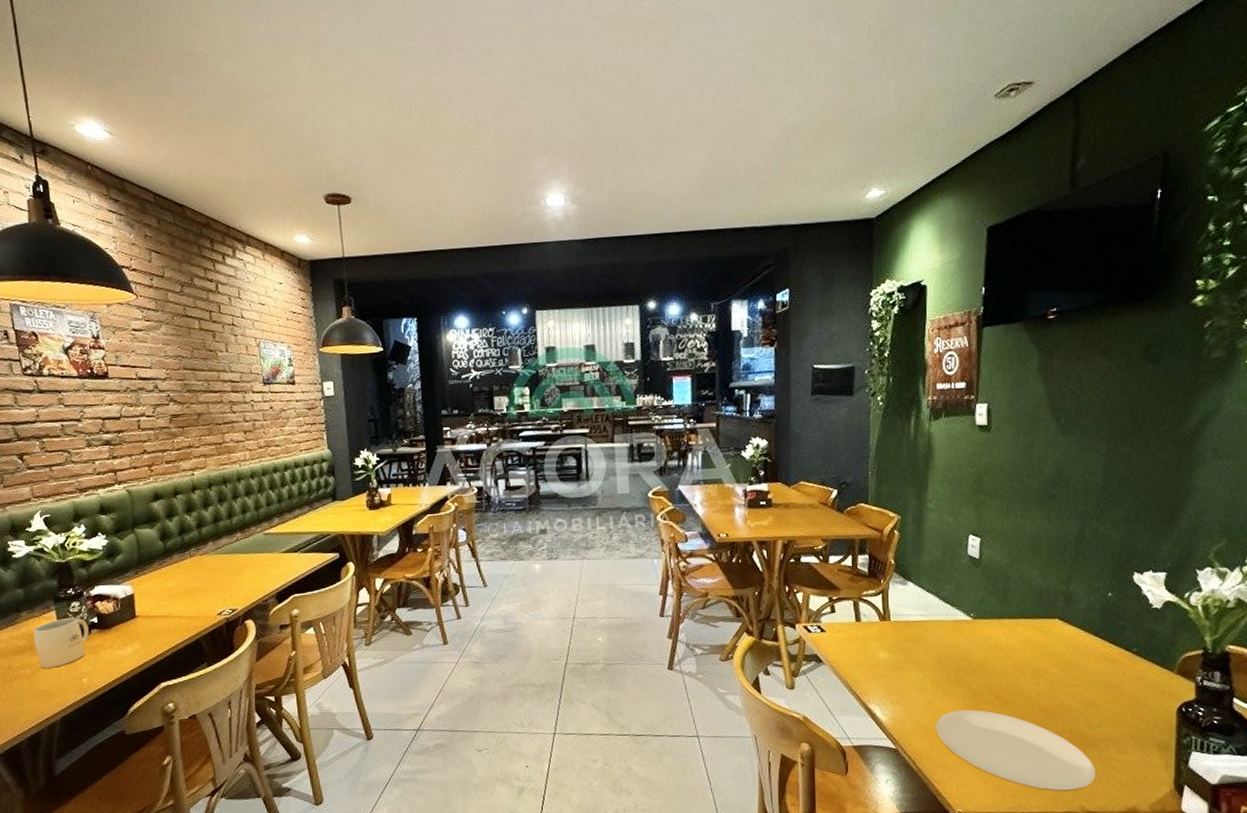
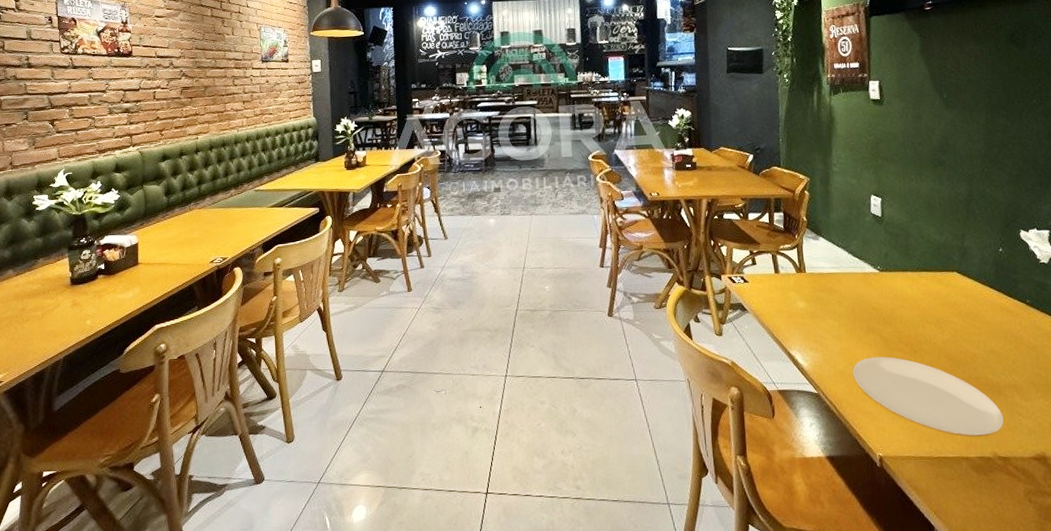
mug: present [33,618,89,668] -> none [47,264,96,311]

